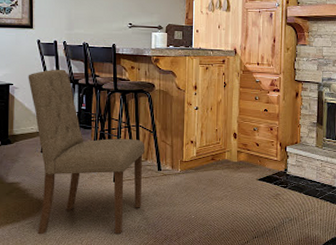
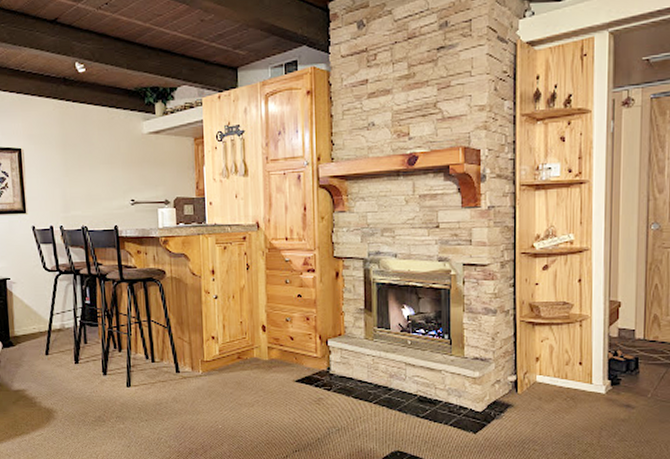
dining chair: present [28,69,145,235] -> none [25,258,160,448]

